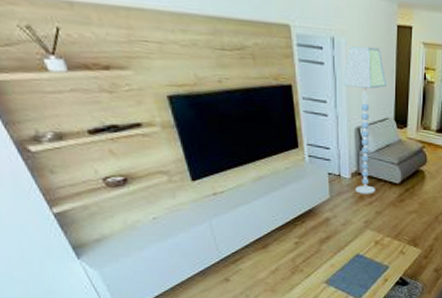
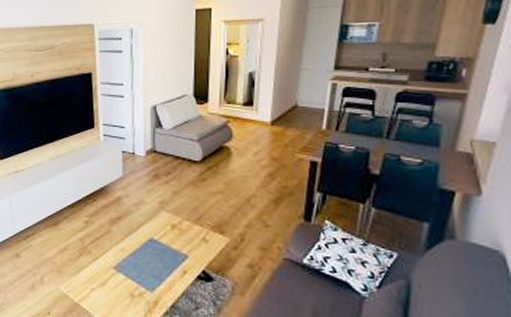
floor lamp: present [343,46,386,194] -> none [140,31,184,173]

